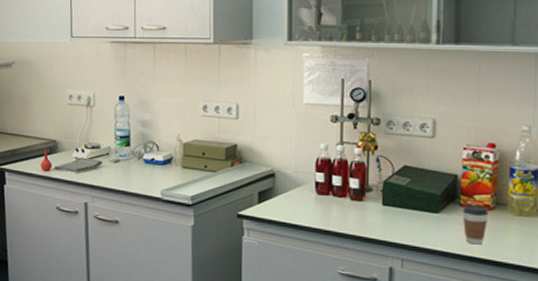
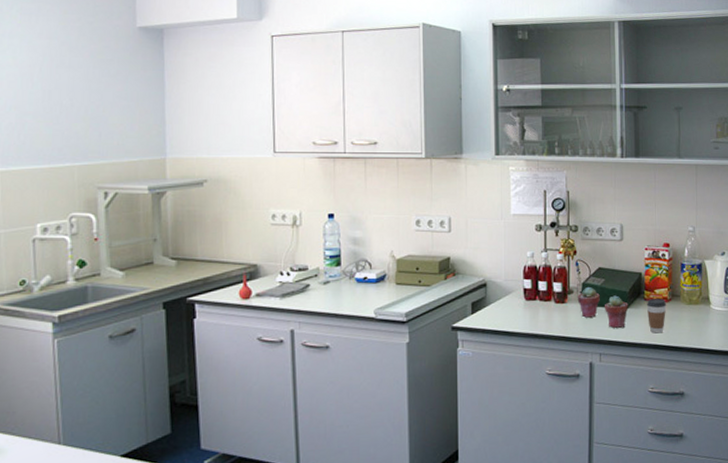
potted succulent: none [377,185,404,219] -> present [577,286,600,318]
potted succulent: none [410,197,439,234] -> present [605,295,629,328]

